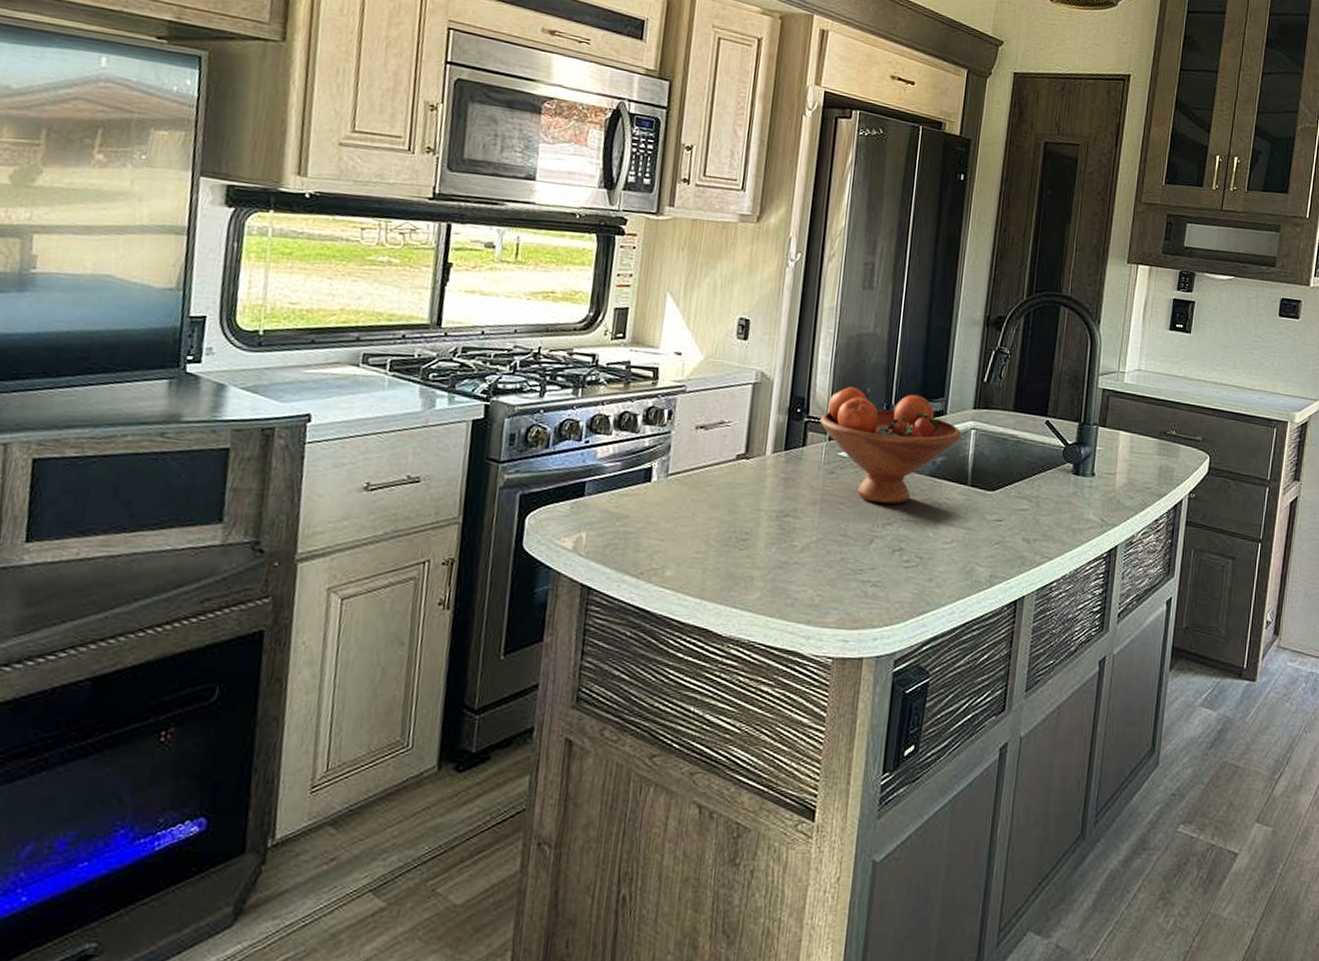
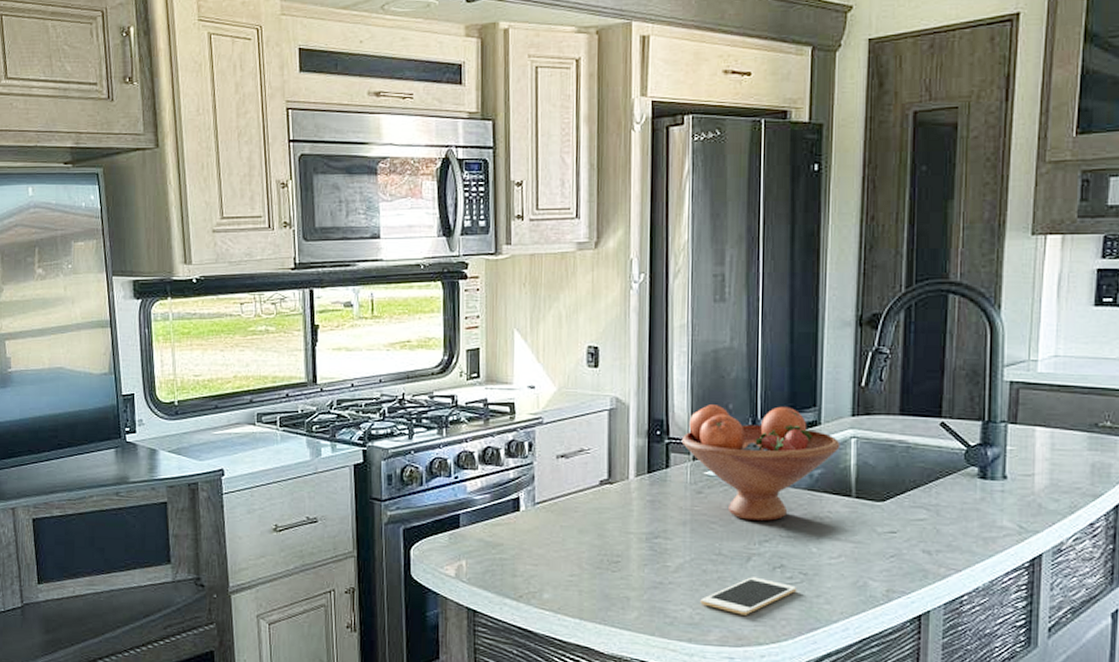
cell phone: none [822,559,913,598] -> present [700,577,797,615]

